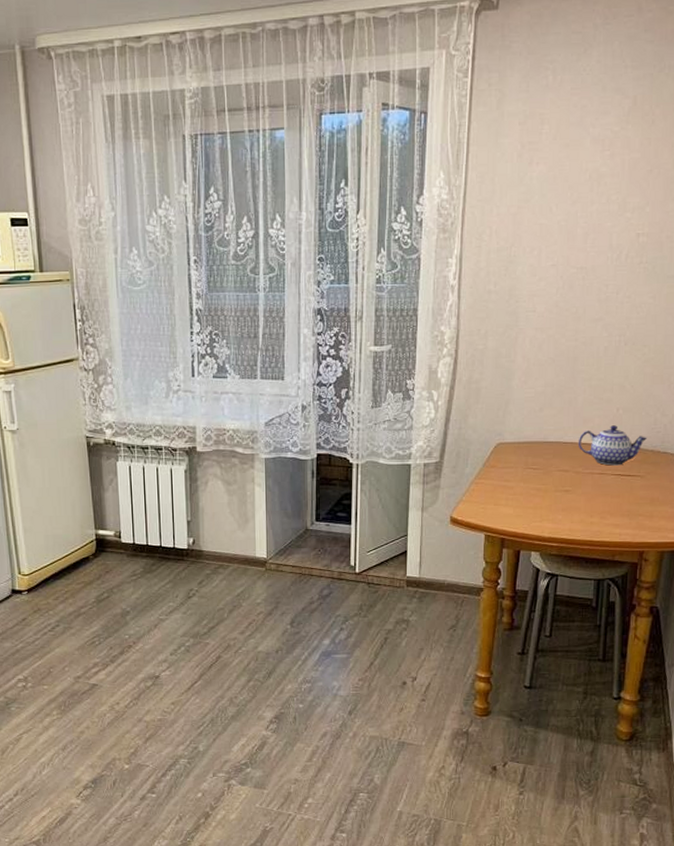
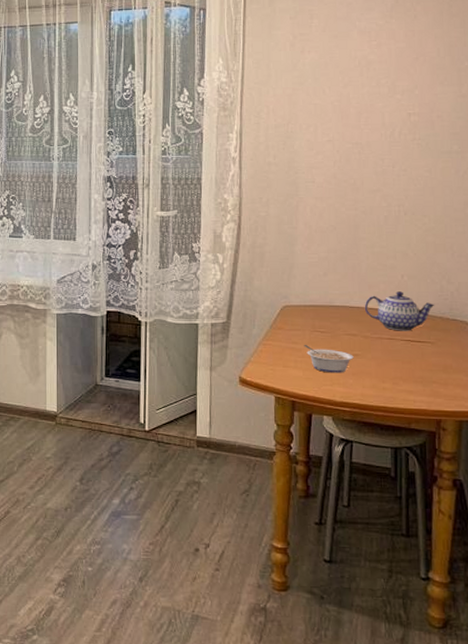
legume: none [516,482,564,510] -> present [304,345,354,373]

